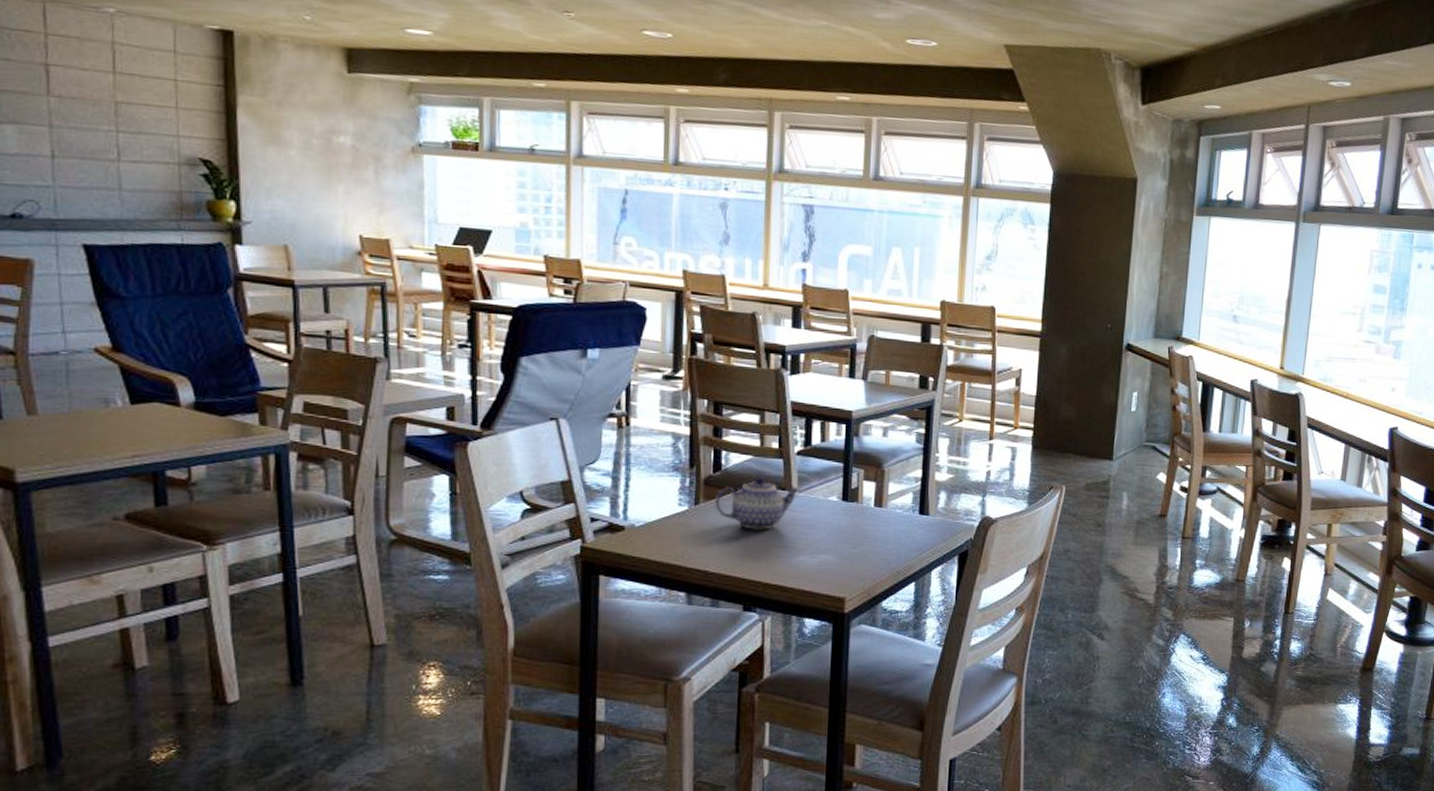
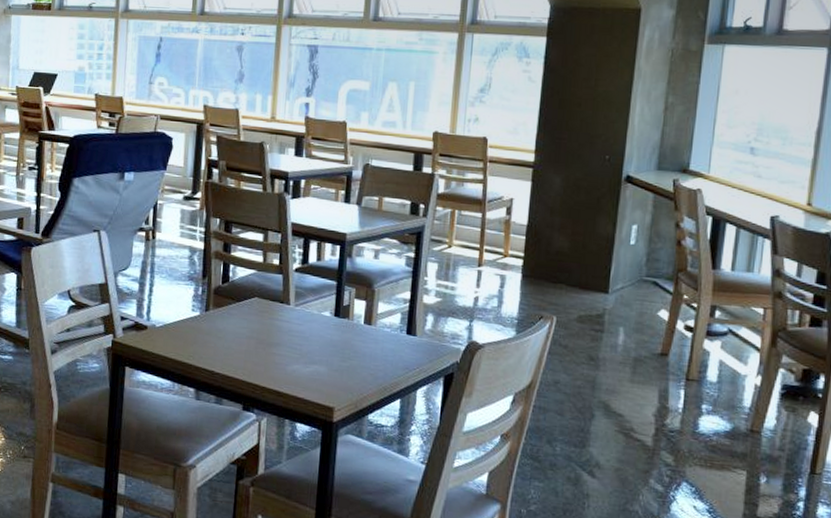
teapot: present [714,476,800,530] -> none [222,289,297,339]

